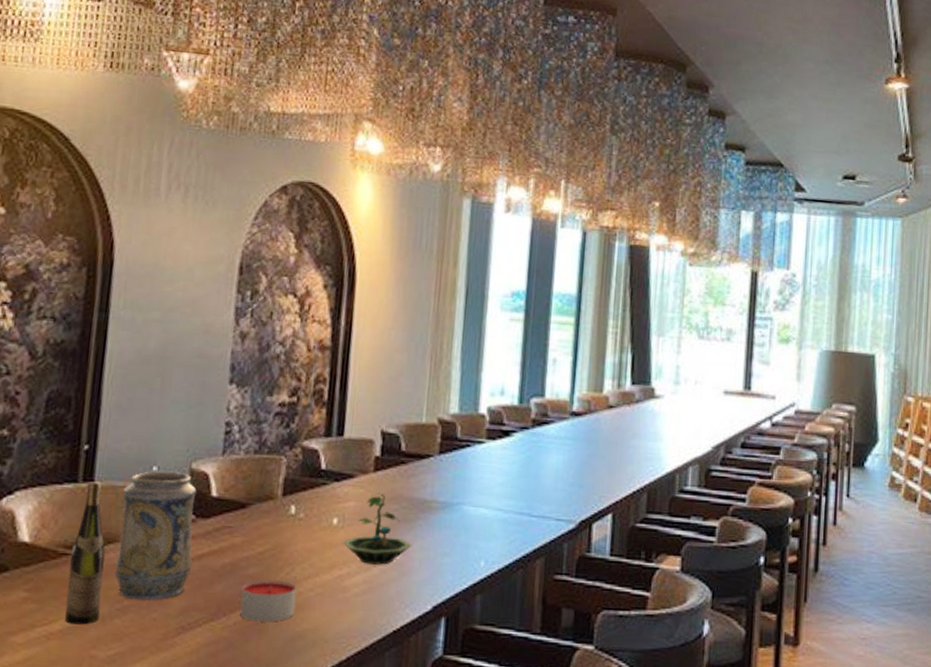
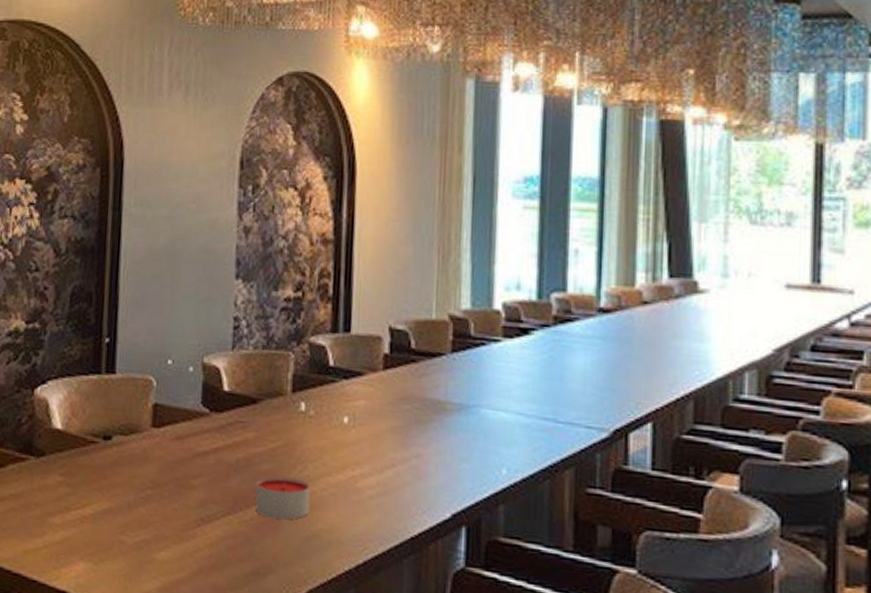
wine bottle: present [65,481,106,625] -> none [96,373,129,511]
decorative vase: present [114,471,197,600] -> none [137,364,209,491]
terrarium: present [343,492,412,565] -> none [355,391,427,468]

